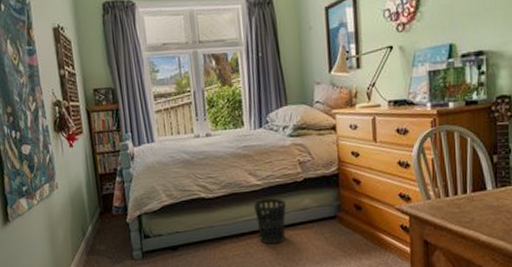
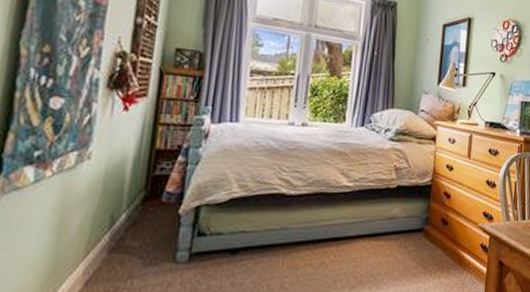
wastebasket: present [254,198,286,245] -> none [339,203,374,255]

